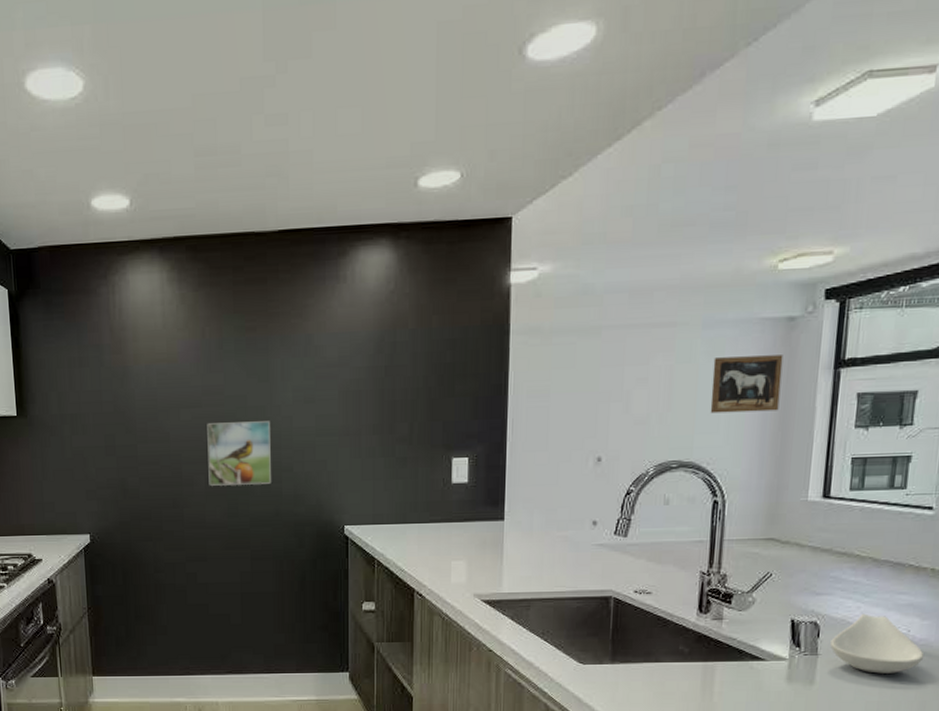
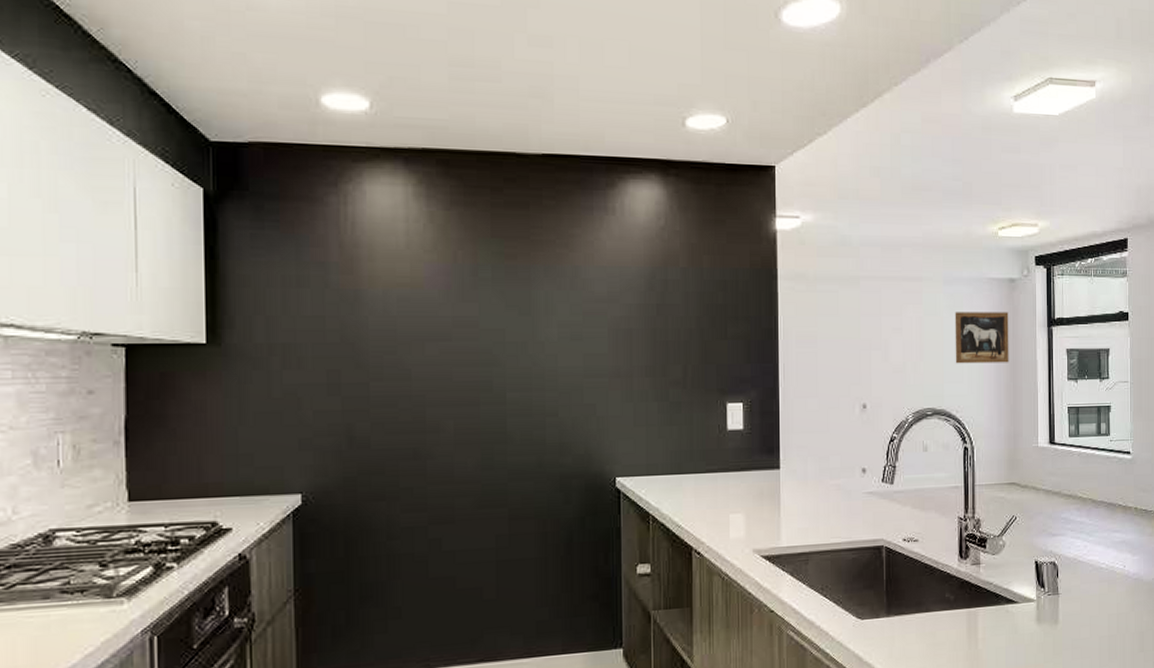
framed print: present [207,421,271,486] -> none [458,359,533,433]
spoon rest: present [830,613,924,674] -> none [1068,552,1138,609]

